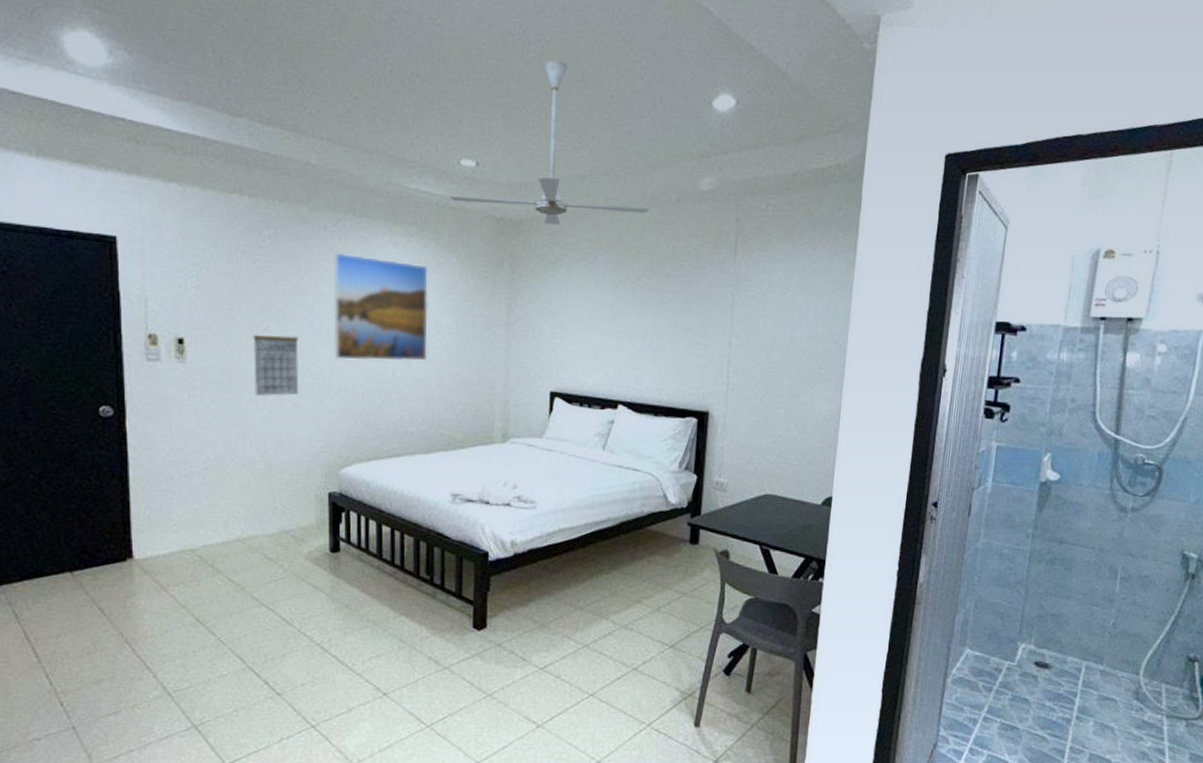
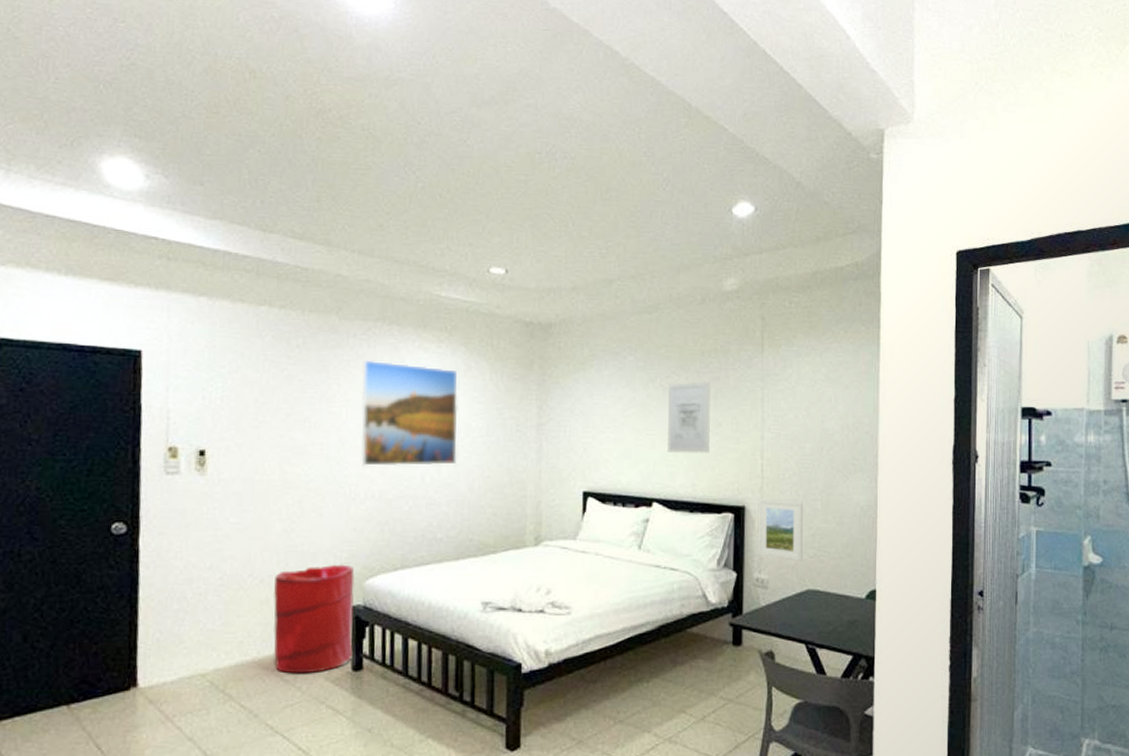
calendar: present [253,326,299,396] -> none [277,435,325,507]
laundry hamper: none [255,452,330,553] -> present [274,564,355,674]
ceiling fan: present [450,59,649,226] -> none [480,174,676,328]
wall art: none [634,285,681,358] -> present [666,381,711,454]
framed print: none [719,404,767,466] -> present [757,498,803,561]

